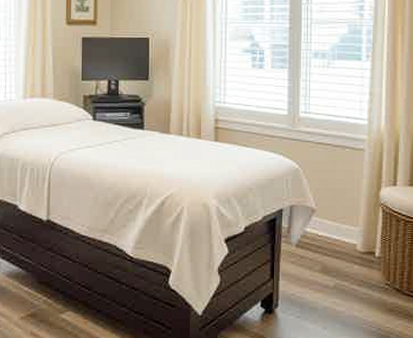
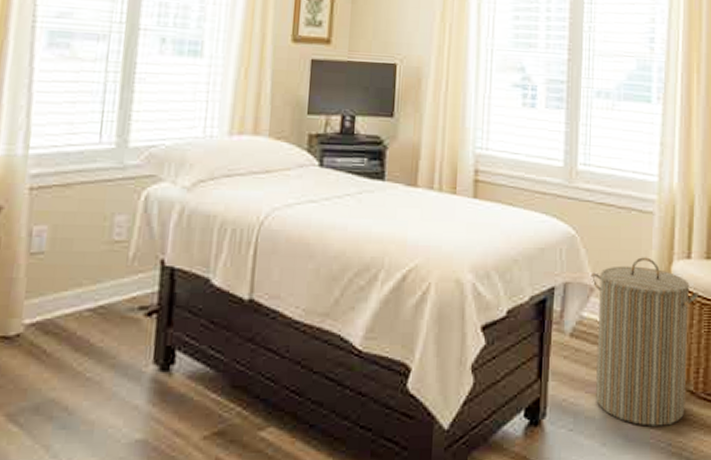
laundry hamper: none [312,185,404,315] -> present [590,257,700,426]

